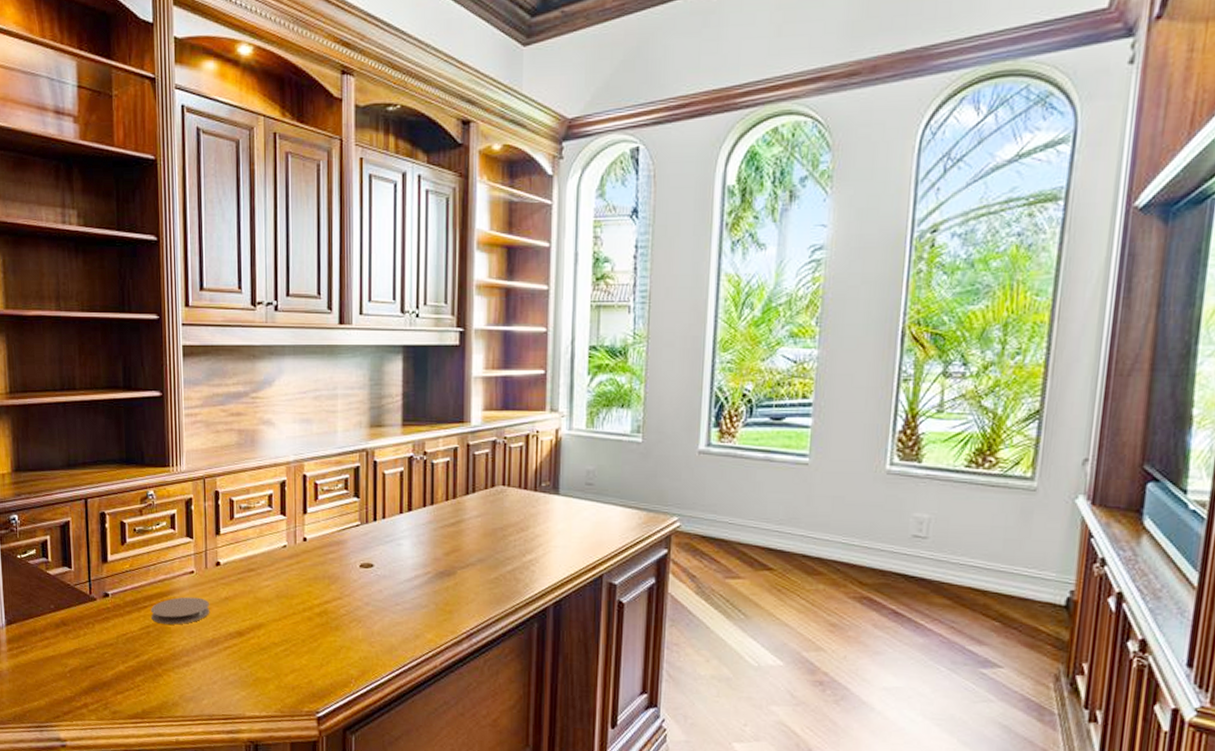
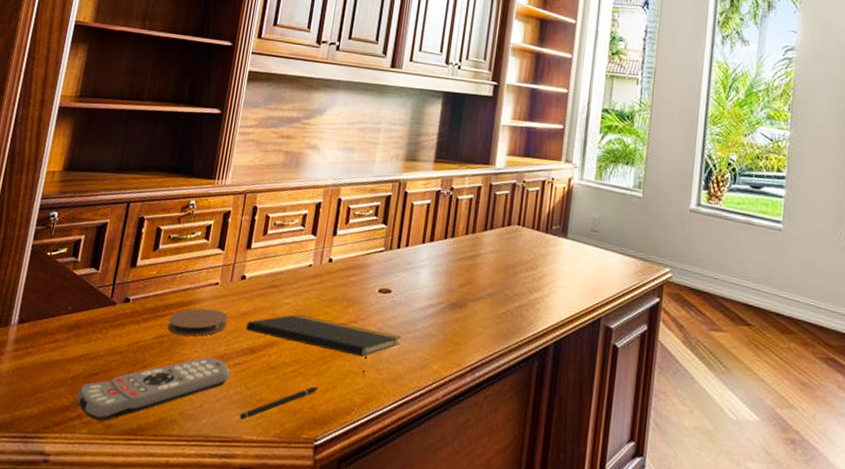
remote control: none [78,643,222,708] -> present [77,357,230,421]
notepad: none [229,596,390,650] -> present [245,314,401,376]
pen: none [238,663,313,699] -> present [239,386,319,420]

